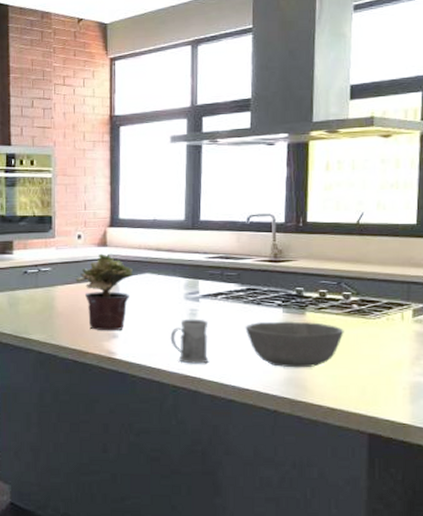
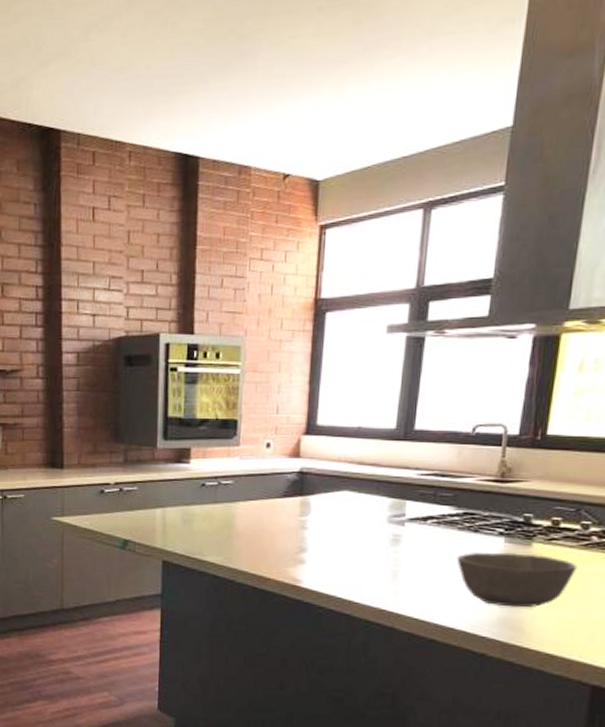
potted plant: present [75,253,133,331] -> none [260,466,329,556]
mug: present [170,319,209,364] -> none [366,545,413,598]

